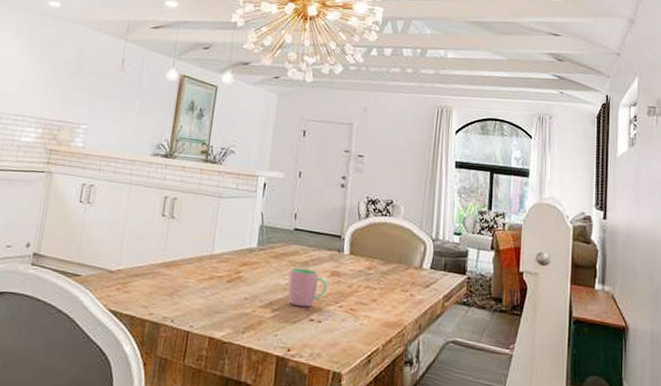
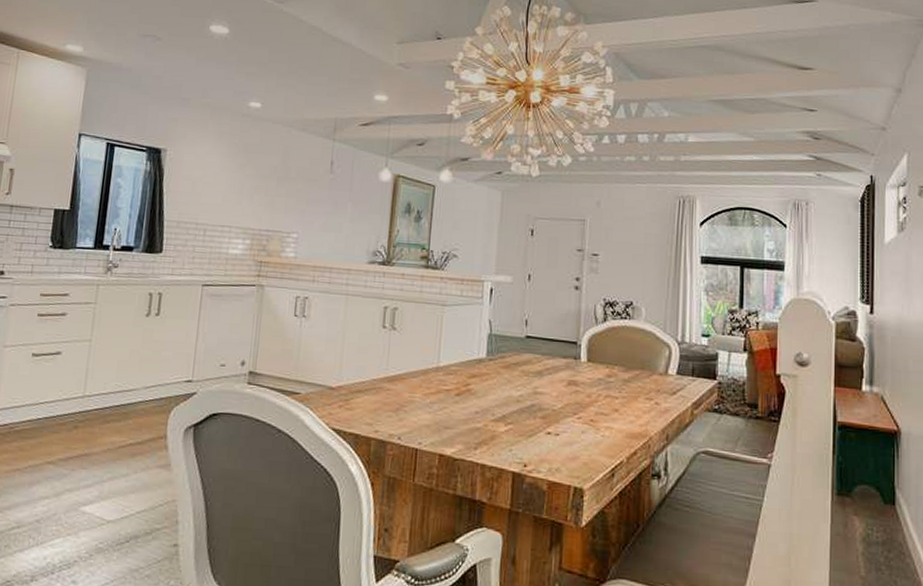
cup: present [288,267,328,308] -> none [521,377,565,420]

